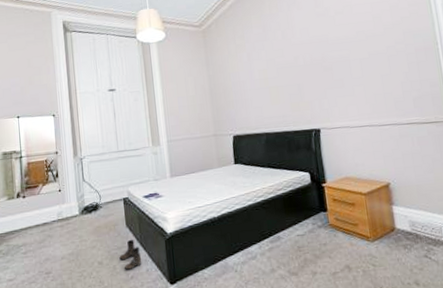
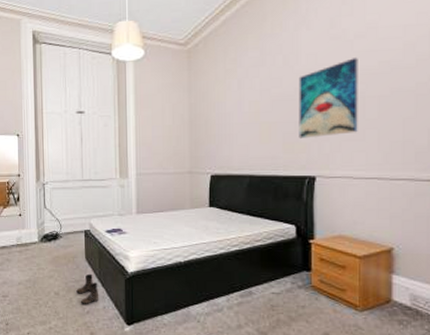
wall art: none [296,29,348,98] -> present [298,58,358,139]

